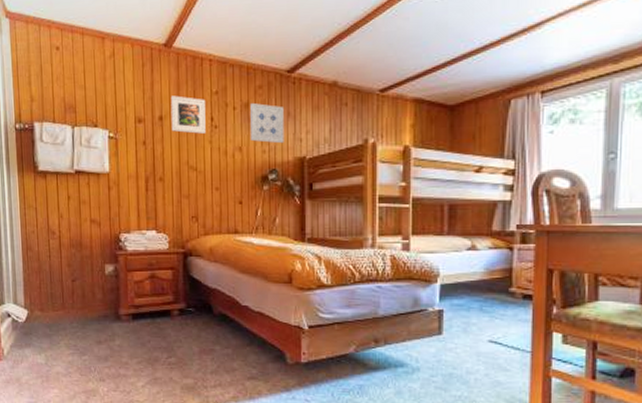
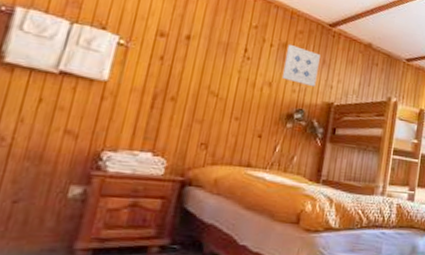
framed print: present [170,95,206,134] -> none [198,19,242,62]

